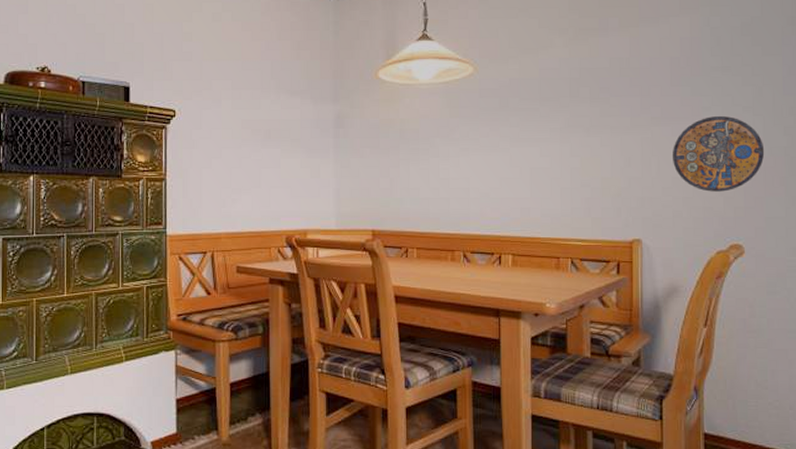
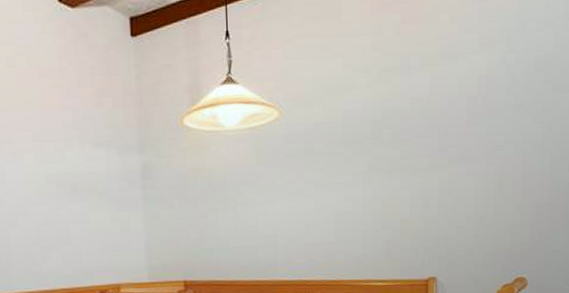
manhole cover: present [673,115,765,192] -> none [467,154,550,229]

